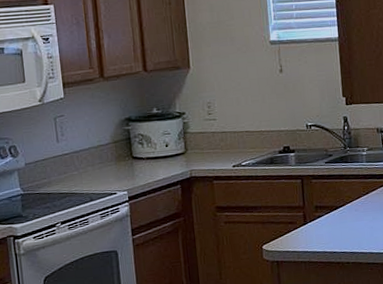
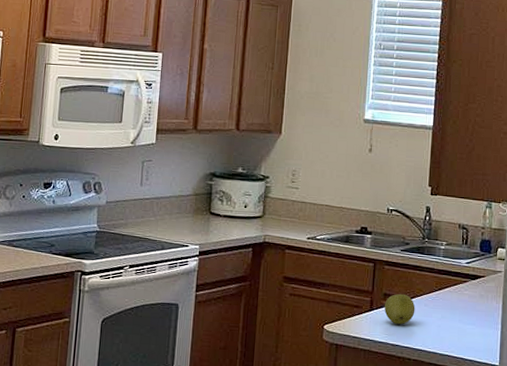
apple: none [317,203,347,233] -> present [384,293,415,325]

